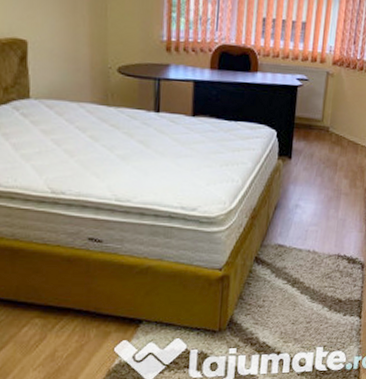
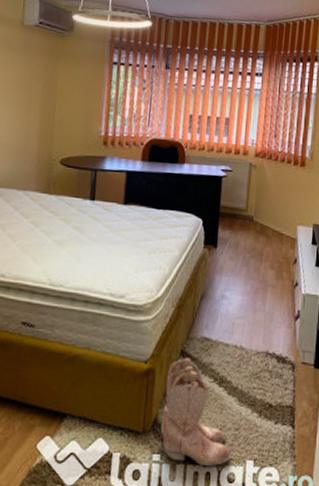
boots: none [237,263,303,355] -> present [161,357,232,467]

